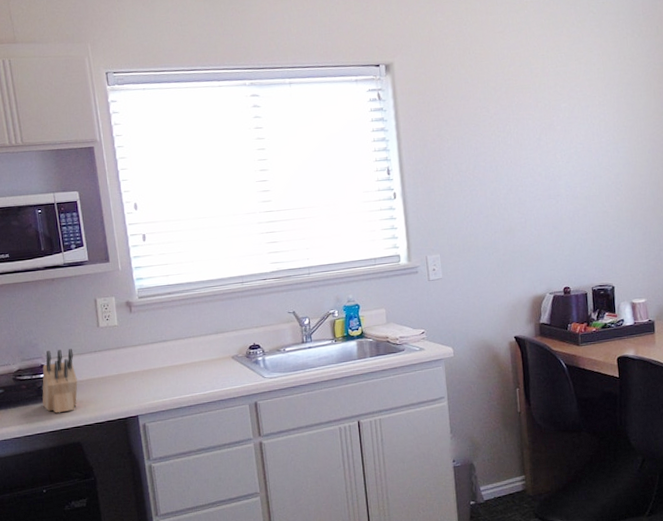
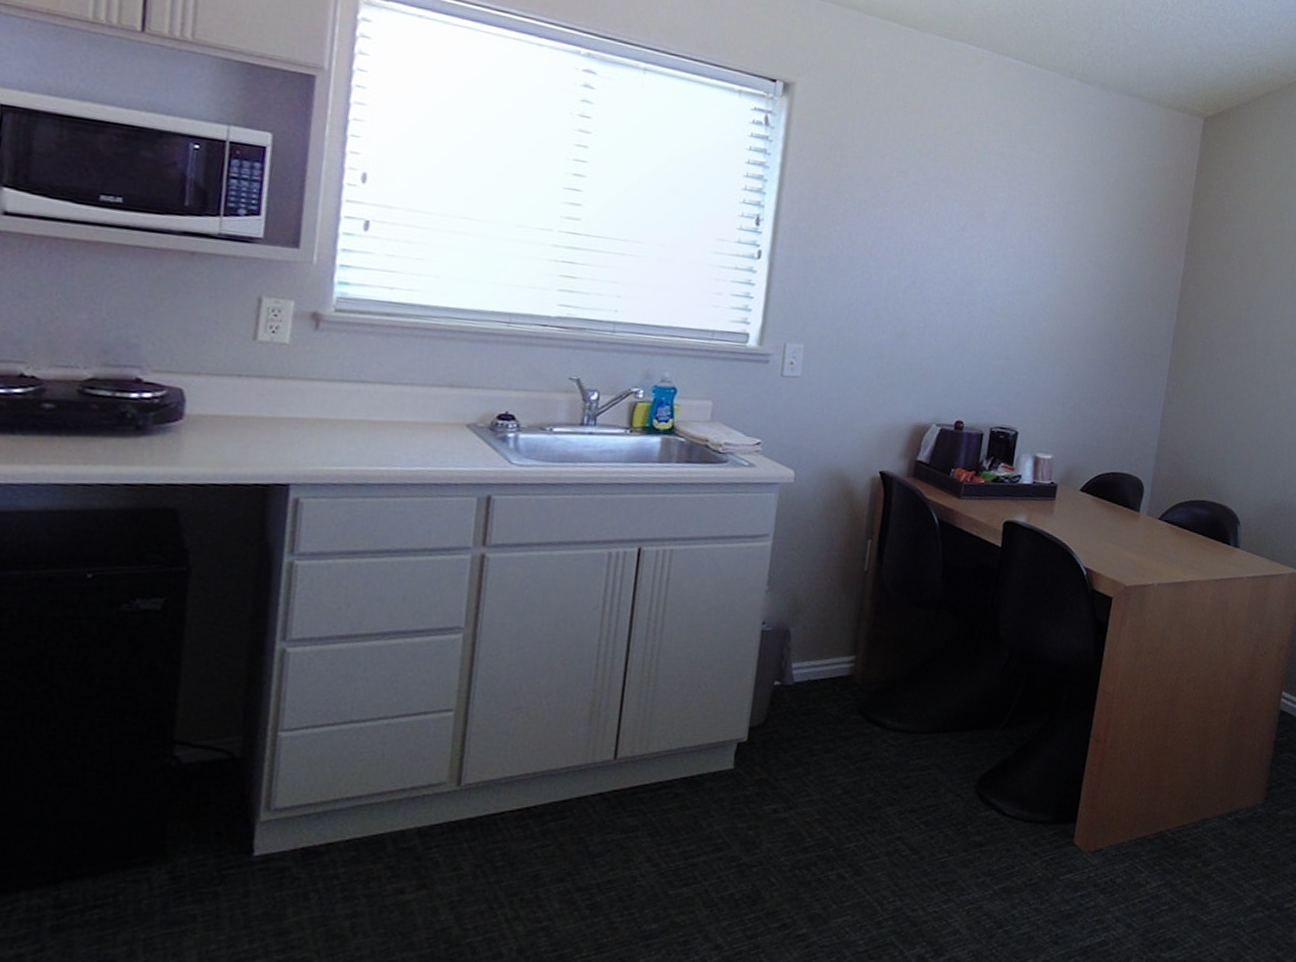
knife block: present [42,349,78,413] -> none [122,359,201,459]

